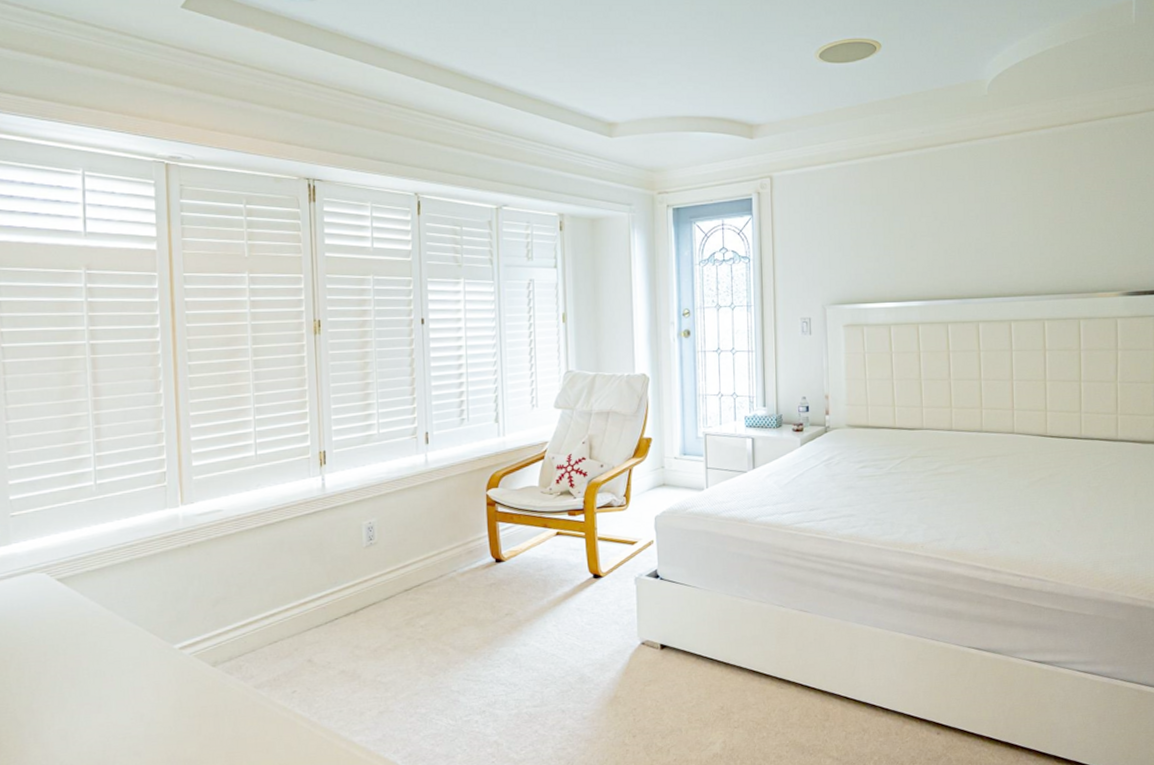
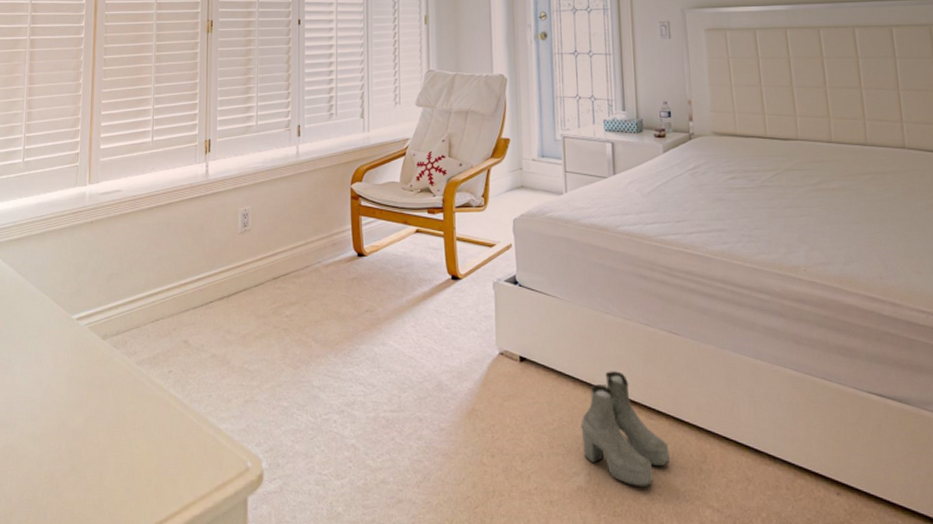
boots: none [717,649,797,748] -> present [581,371,670,488]

